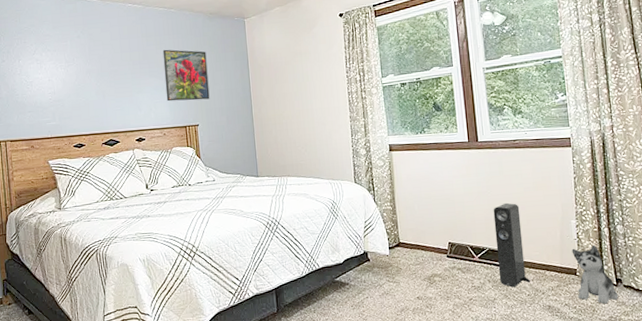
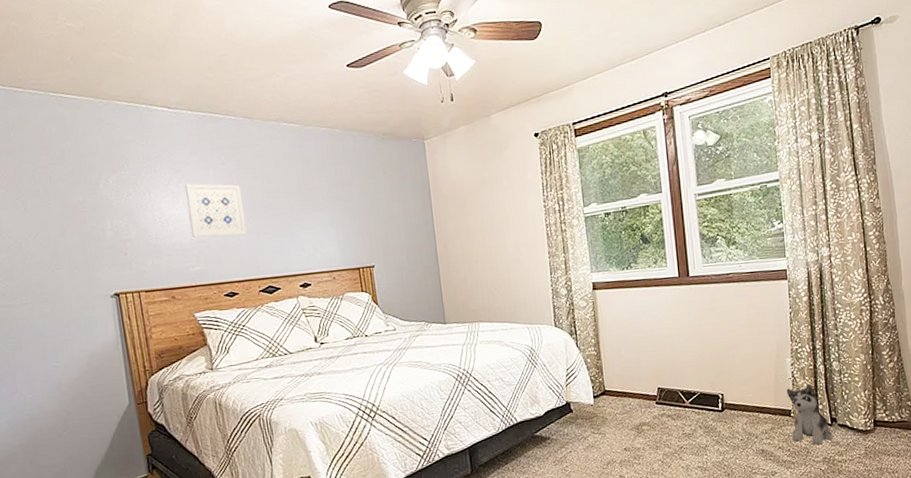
wall art: none [47,53,95,98] -> present [184,183,247,238]
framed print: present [162,49,210,102] -> none [327,177,387,240]
speaker: present [493,202,531,287] -> none [705,342,744,433]

